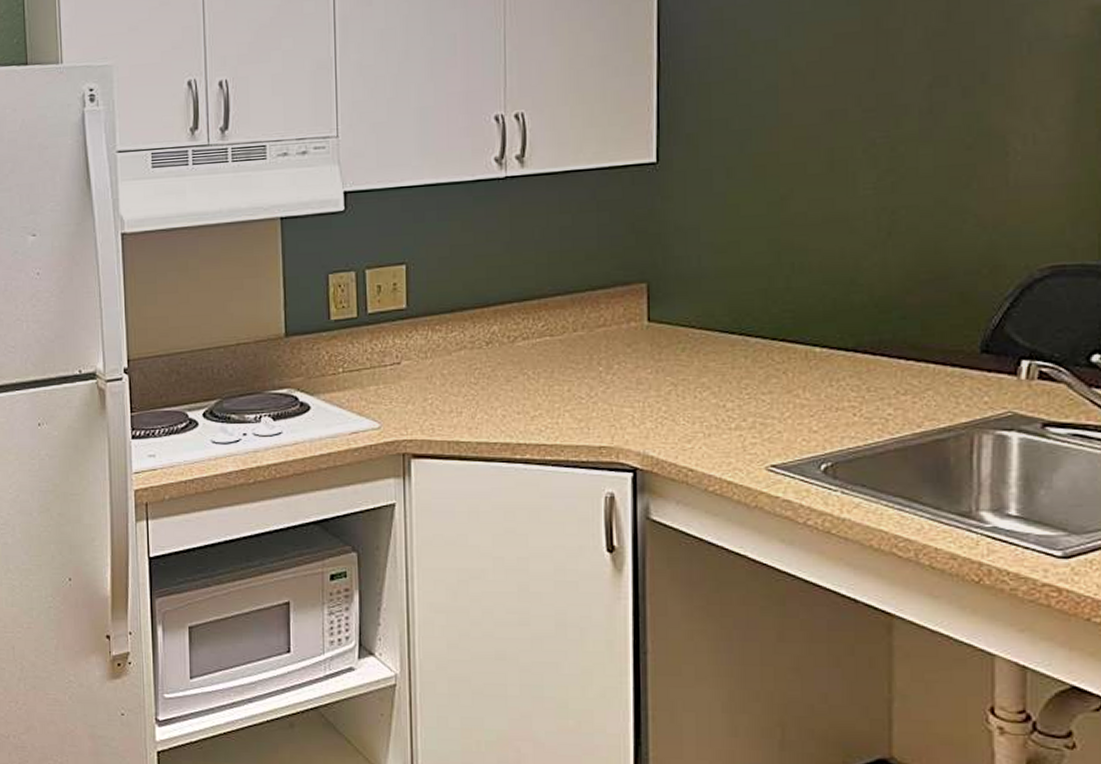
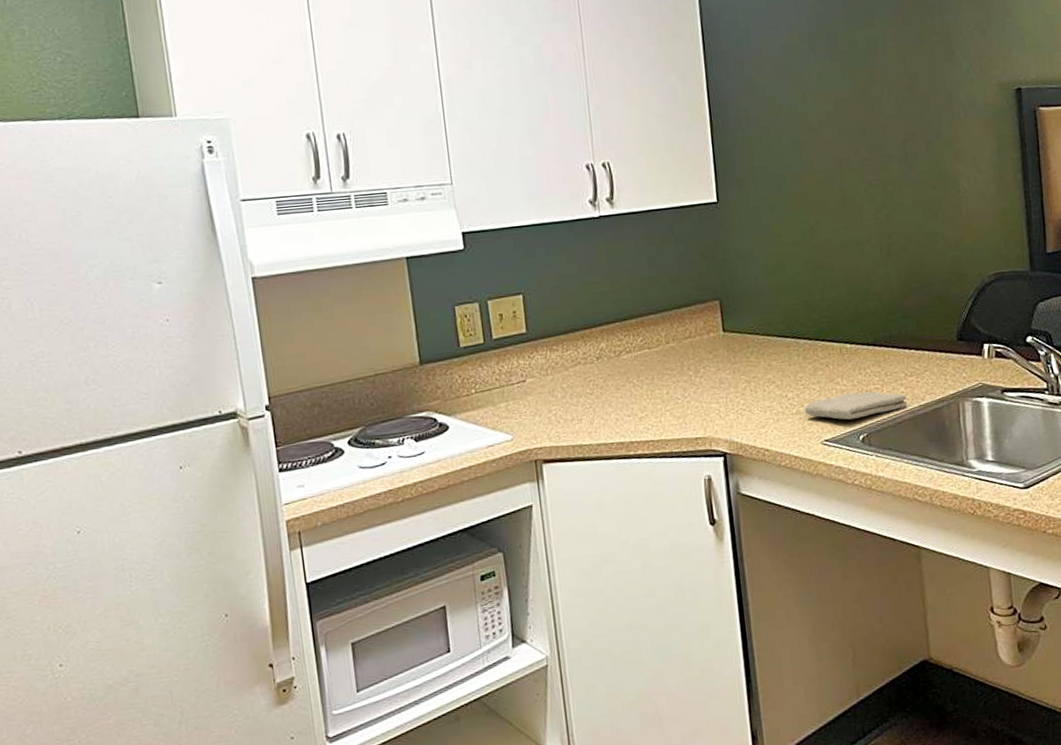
washcloth: none [746,408,895,443] -> present [804,391,908,420]

